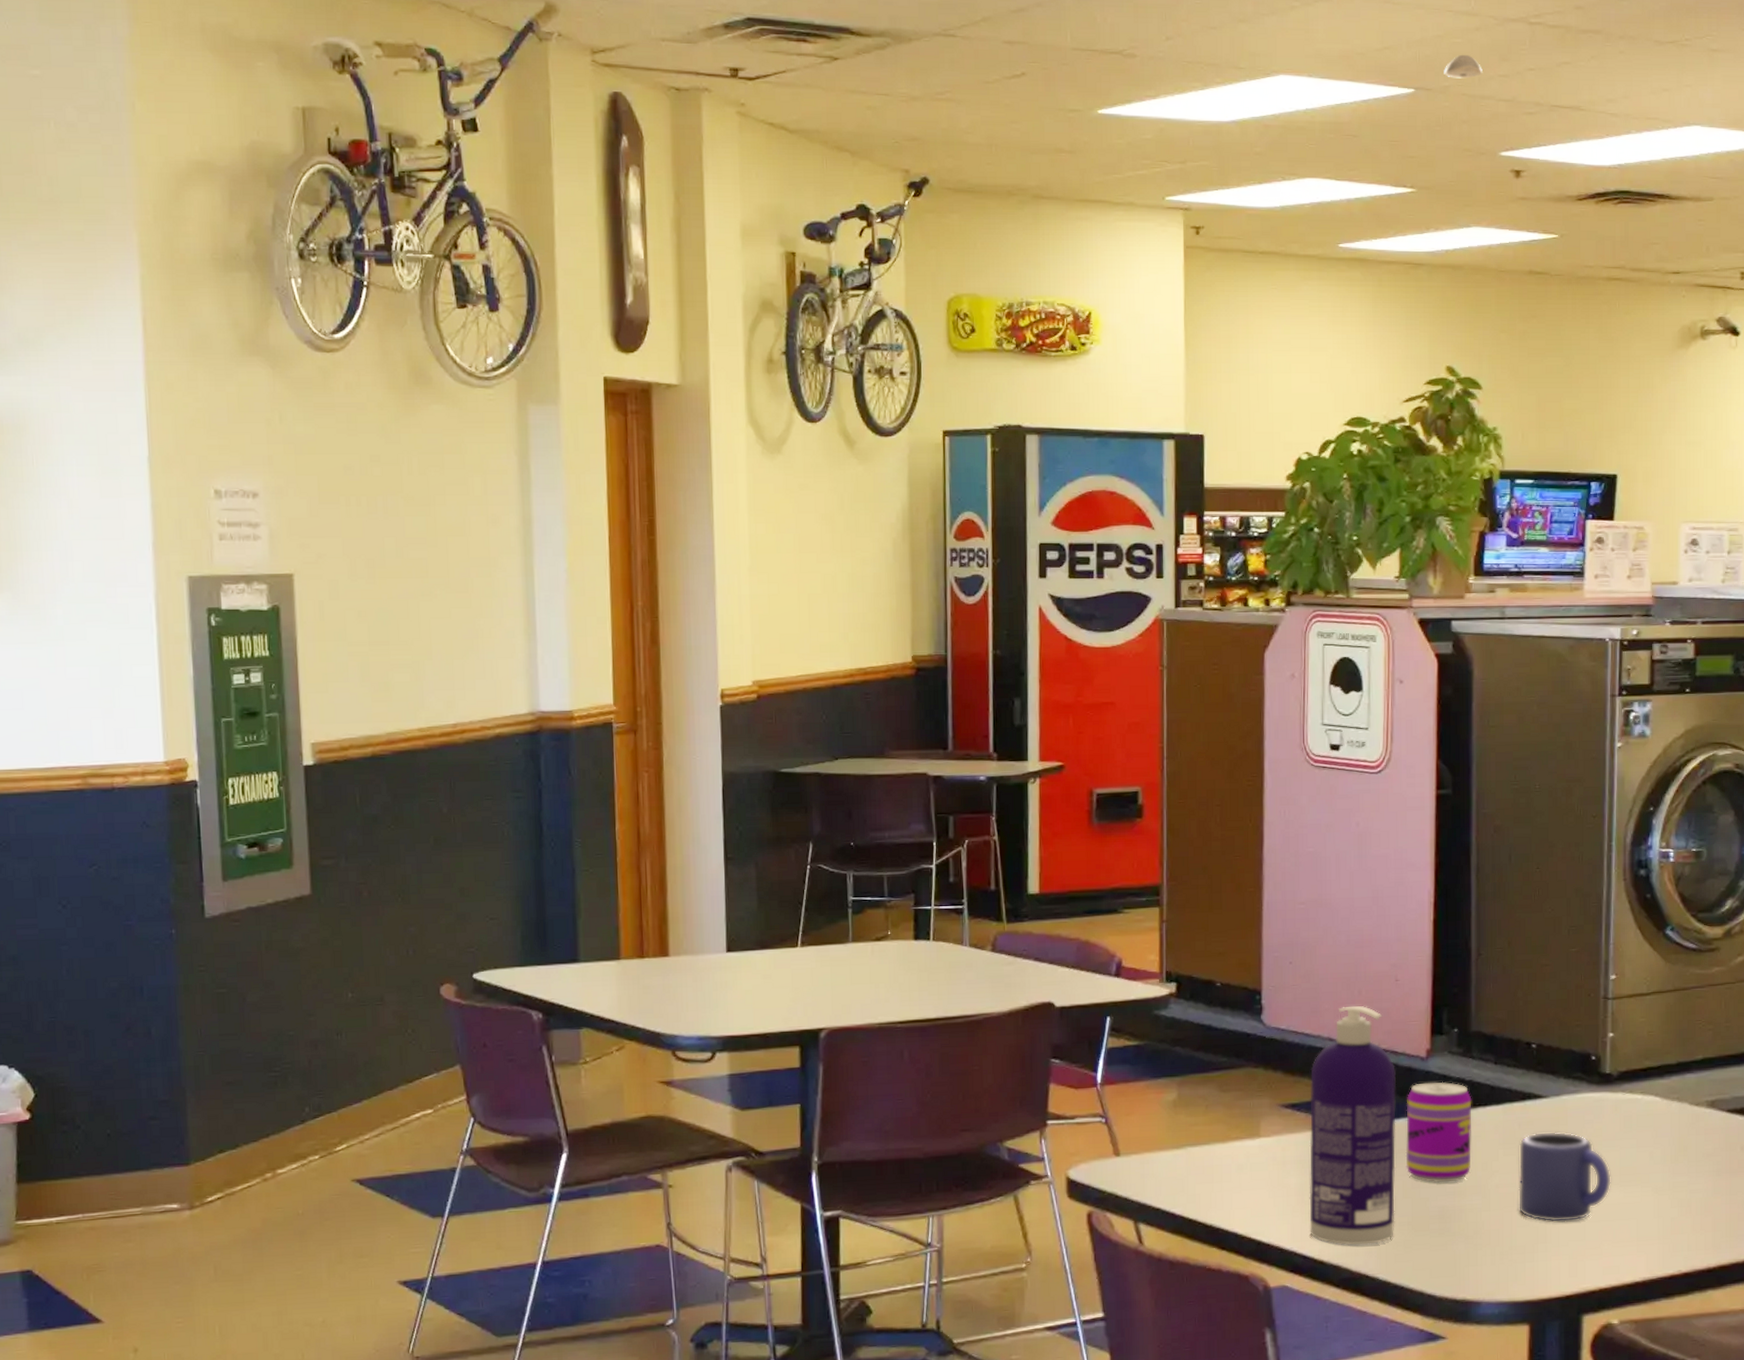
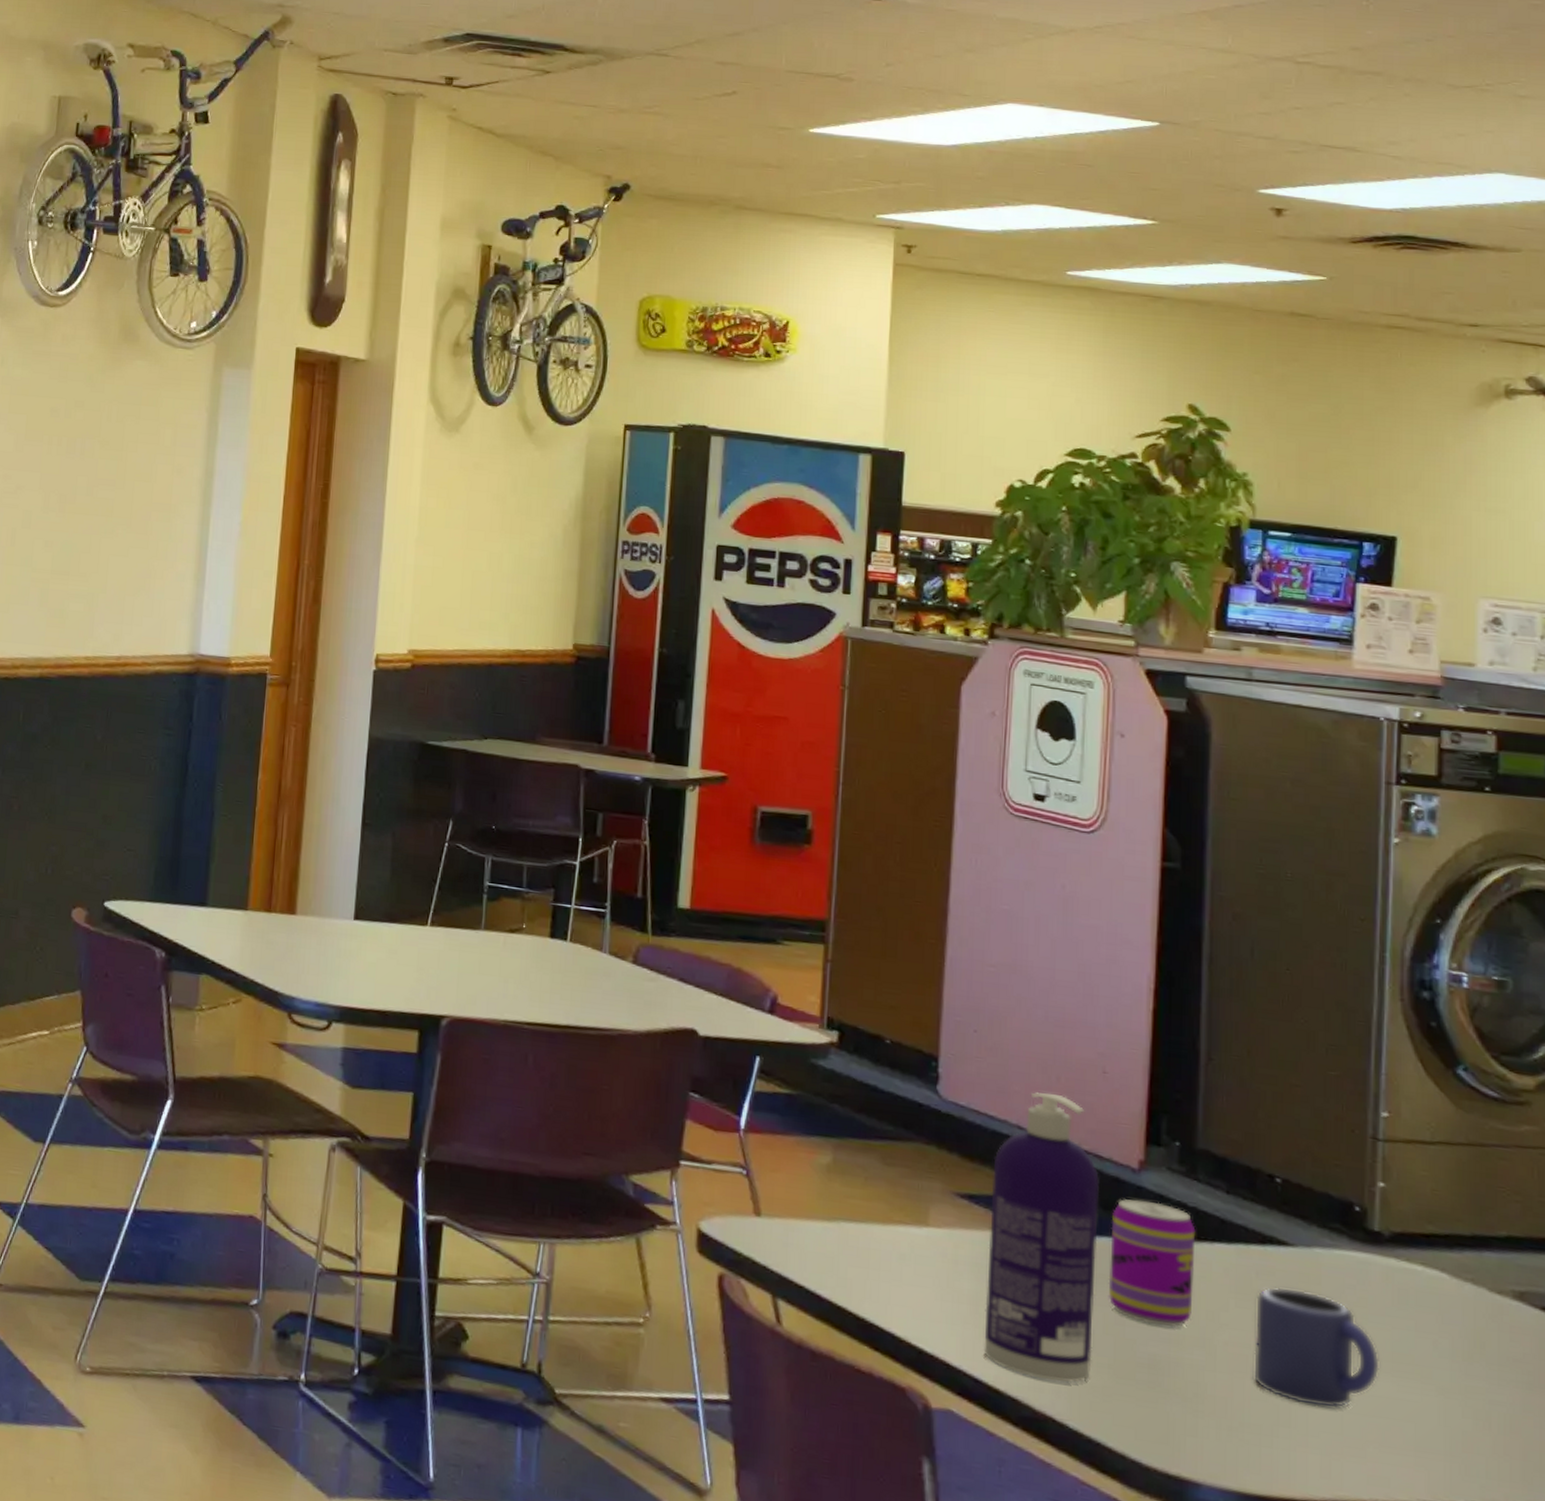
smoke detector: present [1444,54,1482,79] -> none [1194,90,1240,115]

